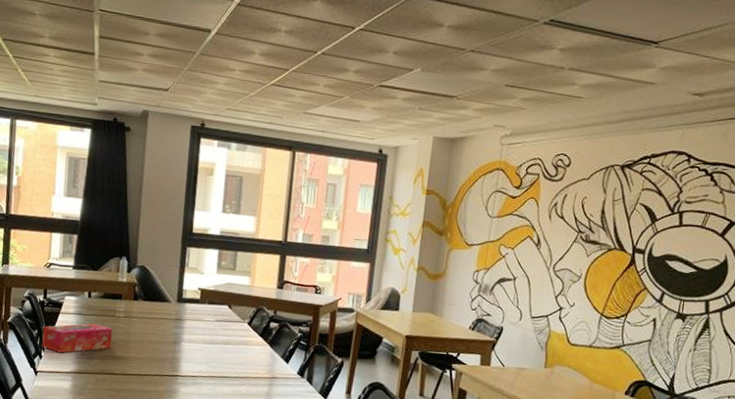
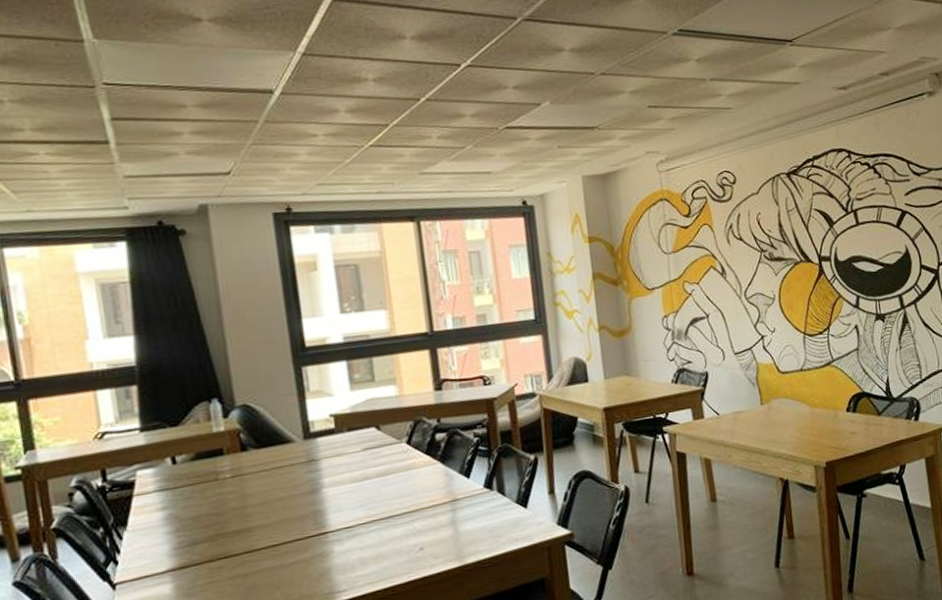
tissue box: present [42,323,112,353] -> none [111,496,222,551]

